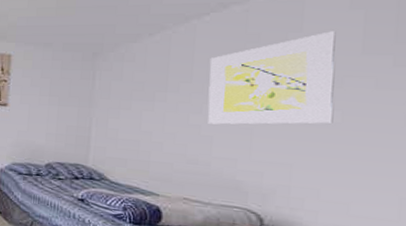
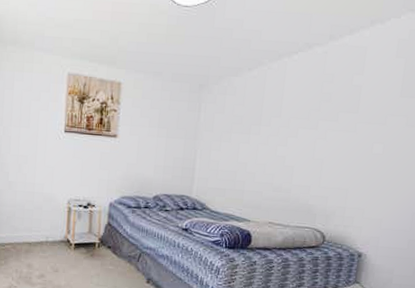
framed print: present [208,31,336,125] -> none [291,75,385,156]

